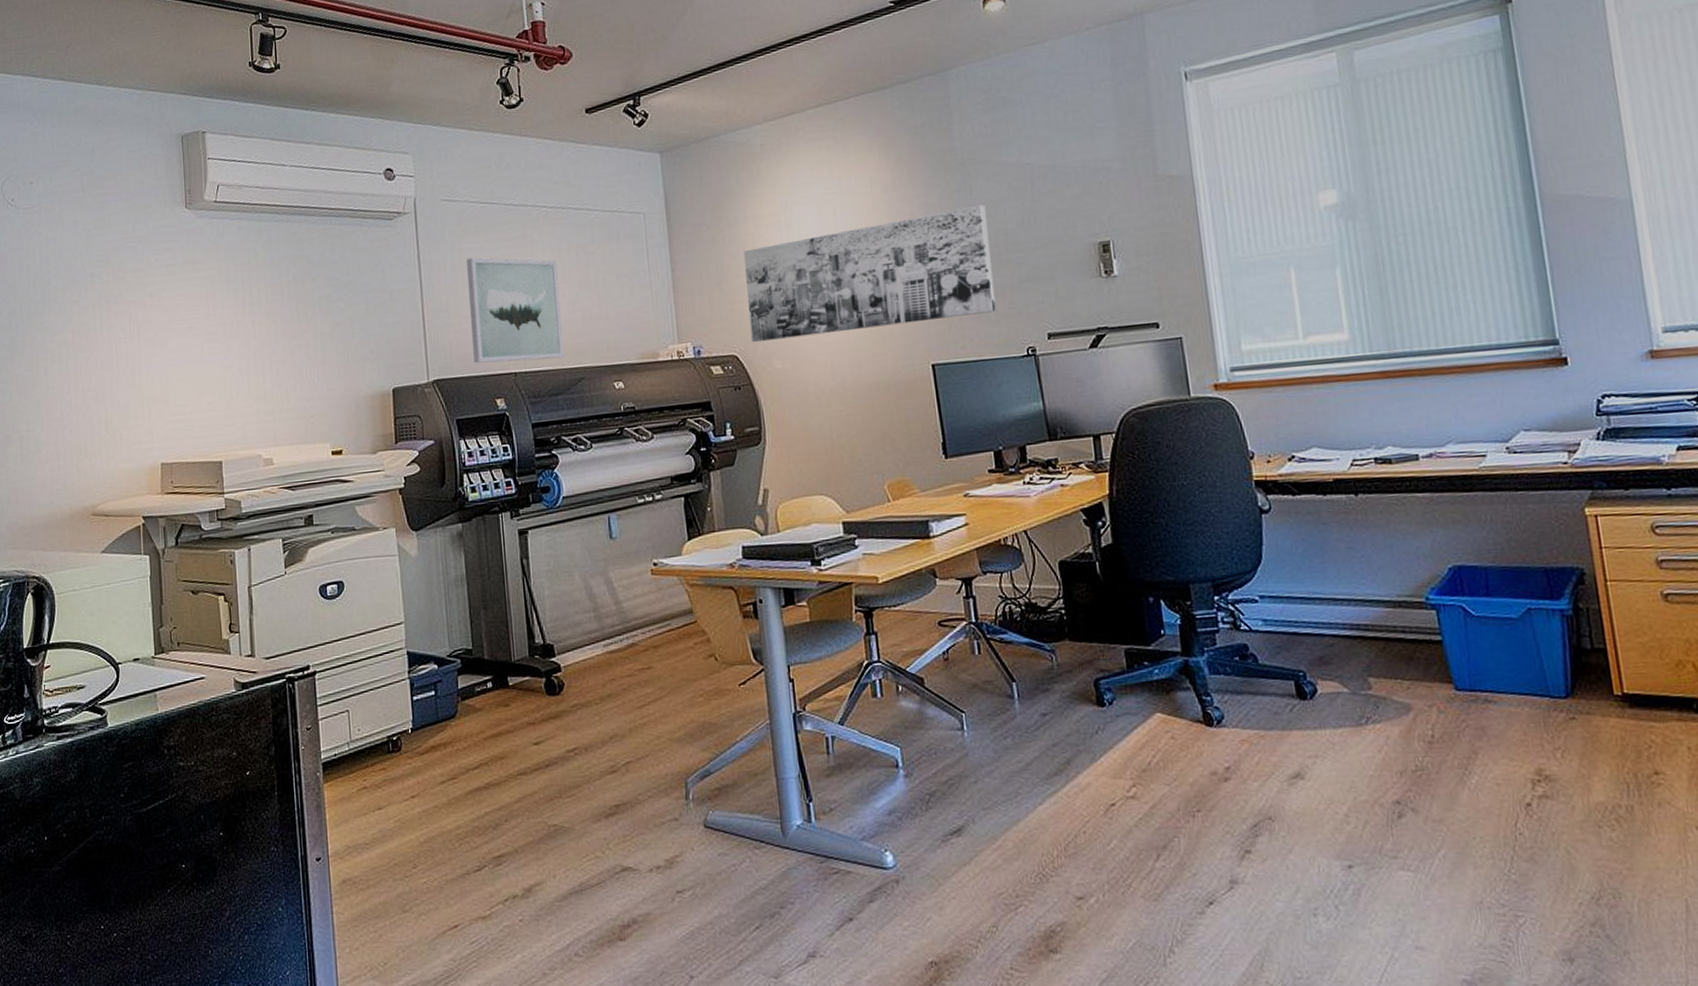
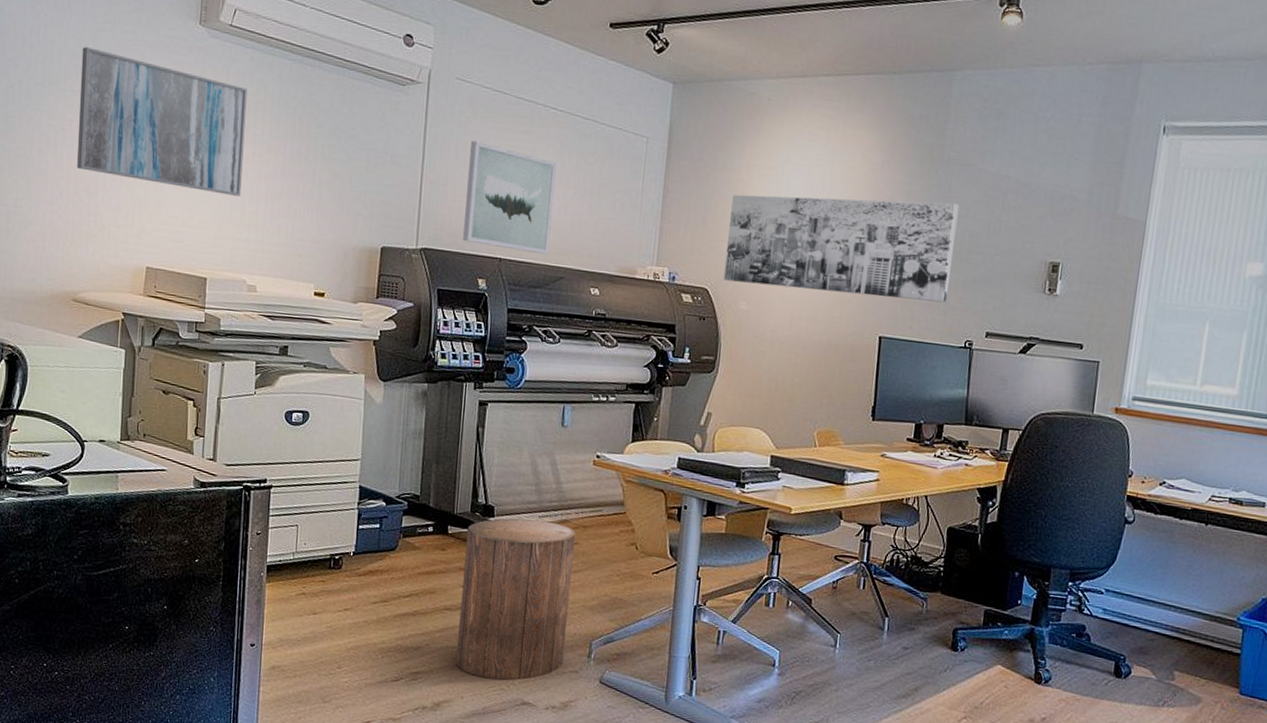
wall art: none [76,255,245,379] -> present [77,47,248,197]
stool: none [529,648,659,848] -> present [456,518,576,680]

